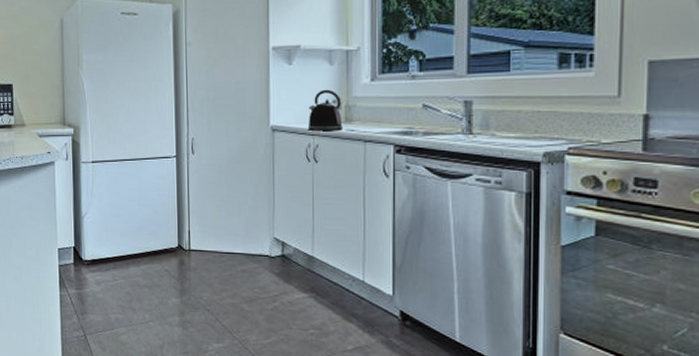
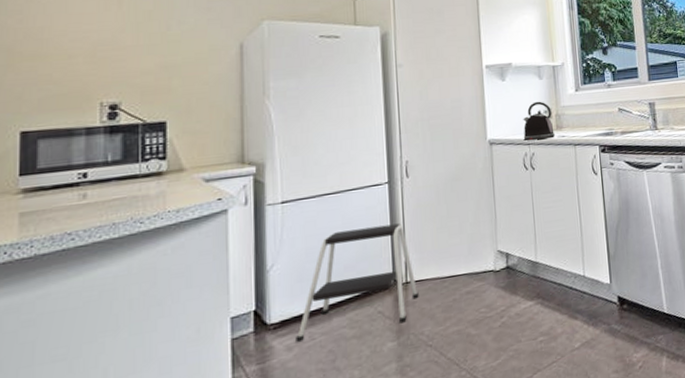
step stool: none [102,194,200,285] -> present [295,223,419,342]

